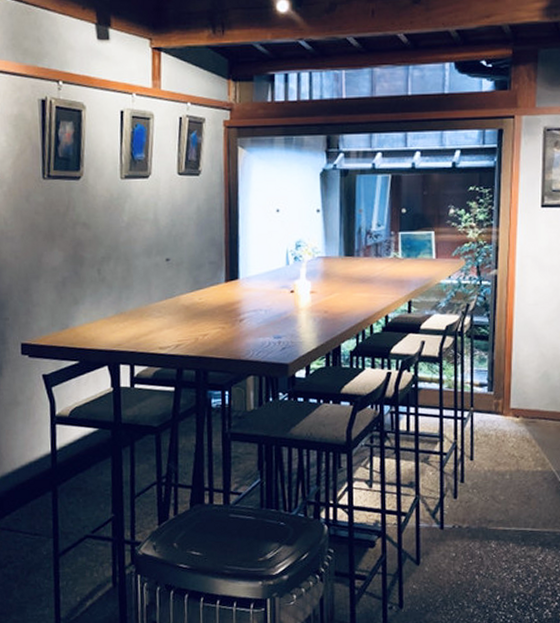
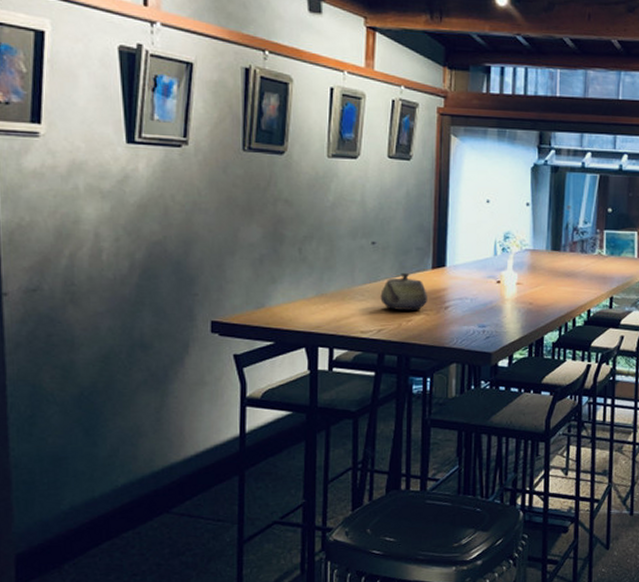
teapot: none [176,287,222,325] -> present [380,272,427,310]

